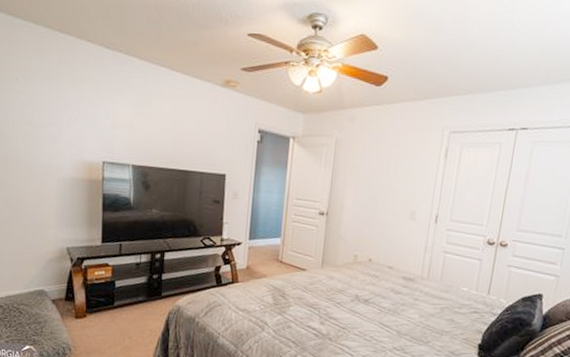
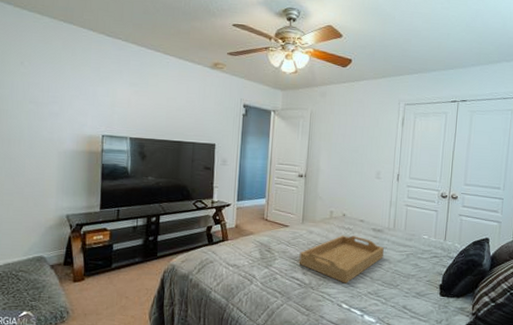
serving tray: none [316,282,415,337] -> present [299,235,384,284]

